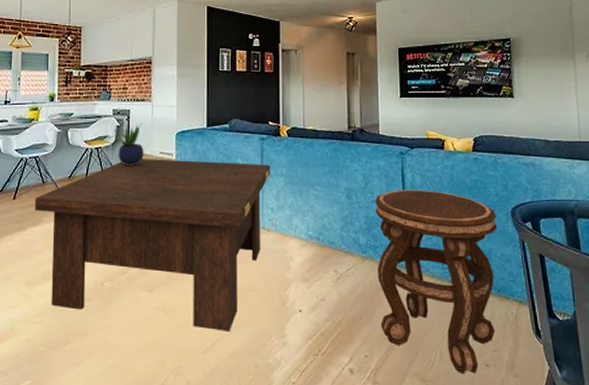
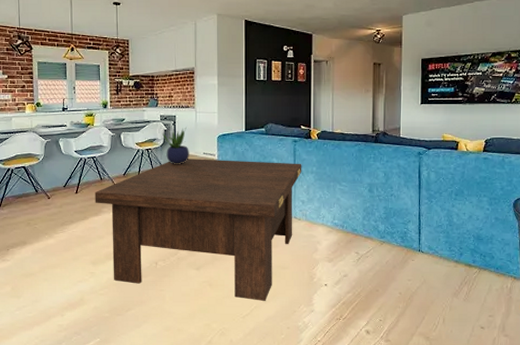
side table: present [375,189,498,373] -> none [393,185,501,334]

